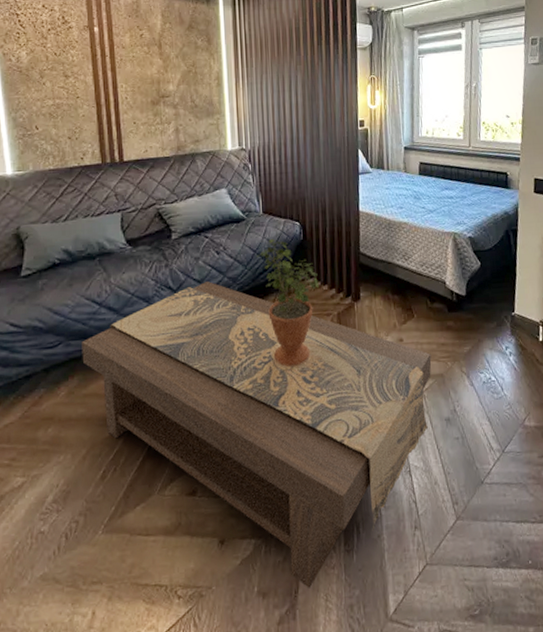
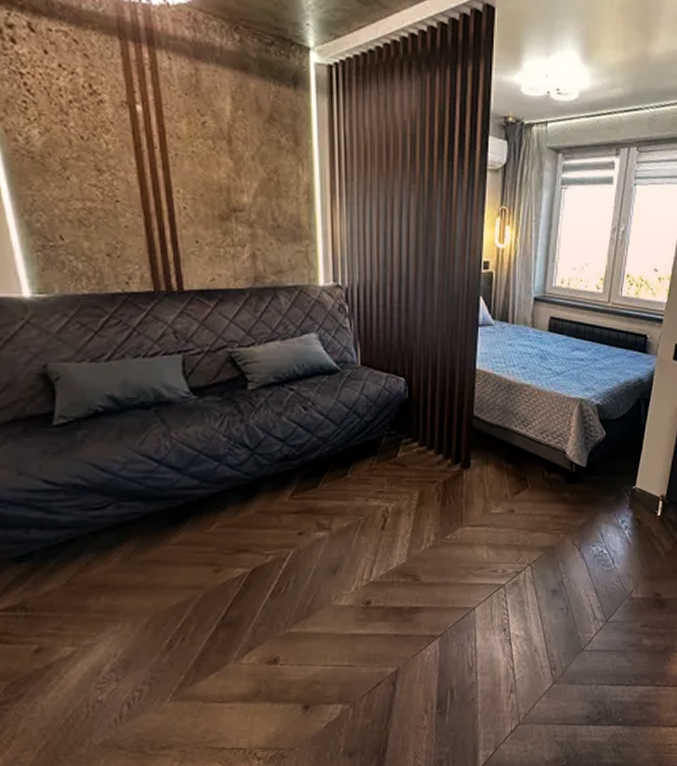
coffee table: present [82,281,432,588] -> none [137,441,543,747]
potted plant: present [257,239,320,367] -> none [352,396,425,536]

